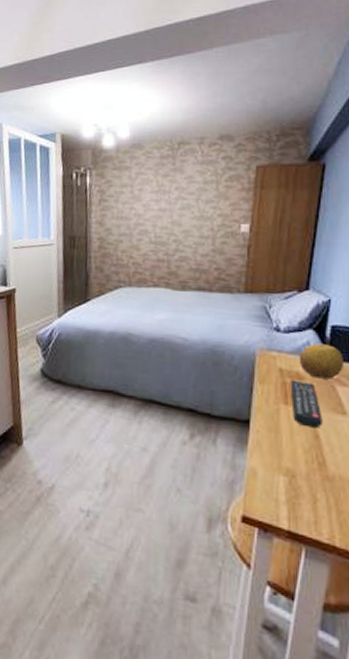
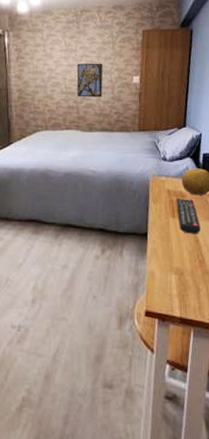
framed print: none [169,207,202,250] -> present [77,63,102,98]

